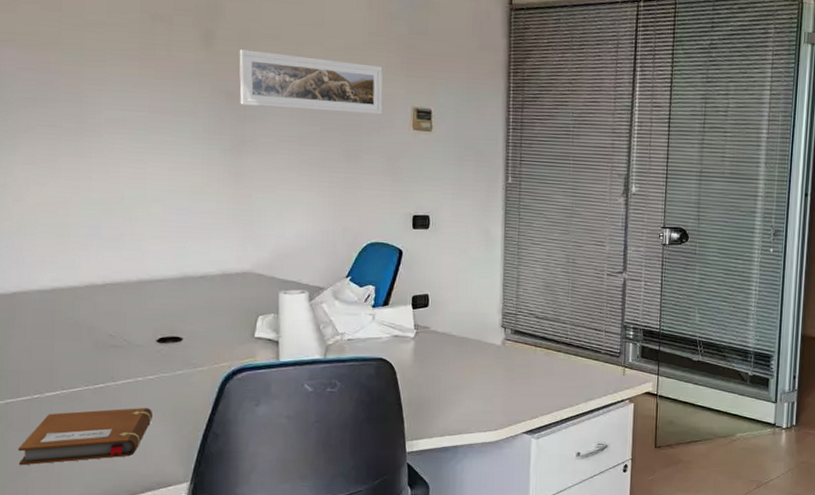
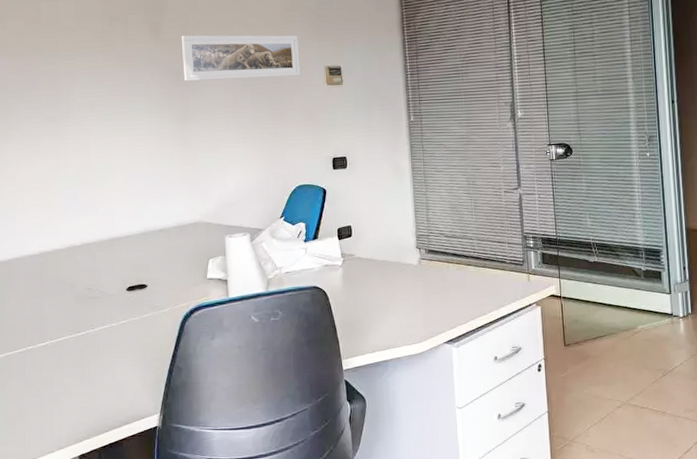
notebook: present [18,408,152,466] -> none [17,350,125,411]

